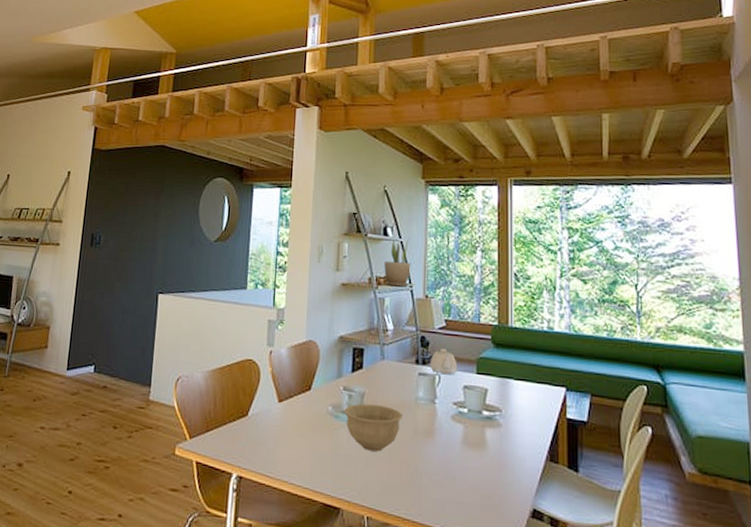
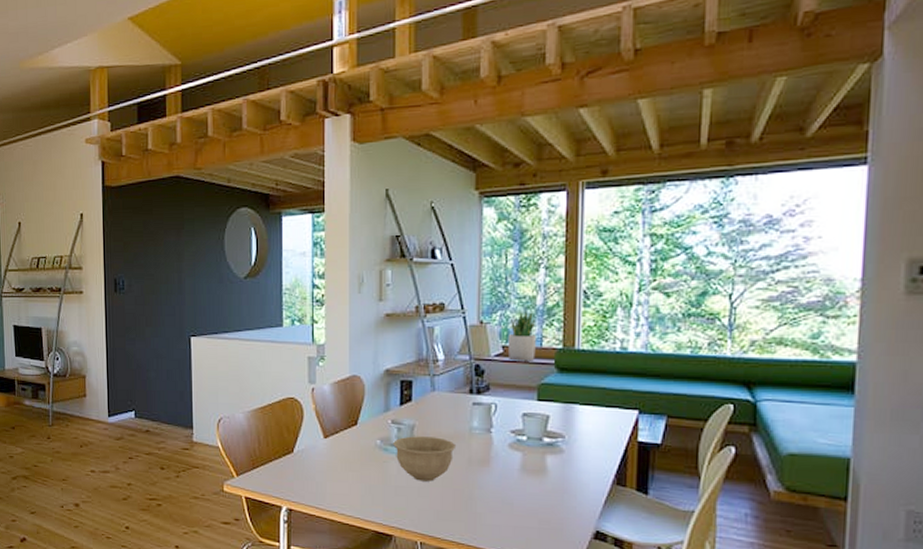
potted plant: present [384,238,411,287] -> none [433,259,463,314]
teapot: present [429,349,457,375] -> none [485,377,516,403]
planter: none [449,288,475,336] -> present [507,311,536,361]

